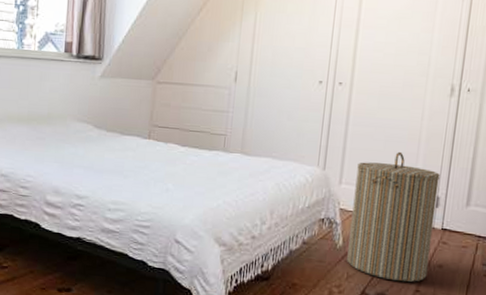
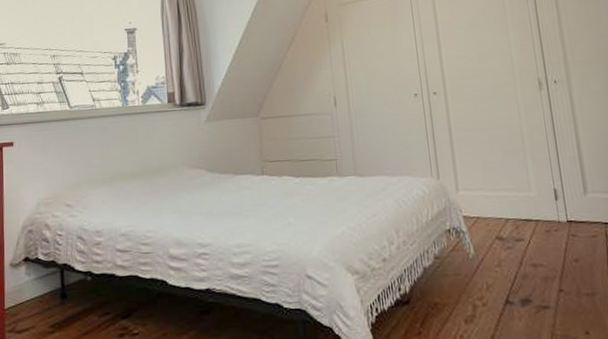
laundry hamper: present [347,151,440,283] -> none [469,150,566,284]

